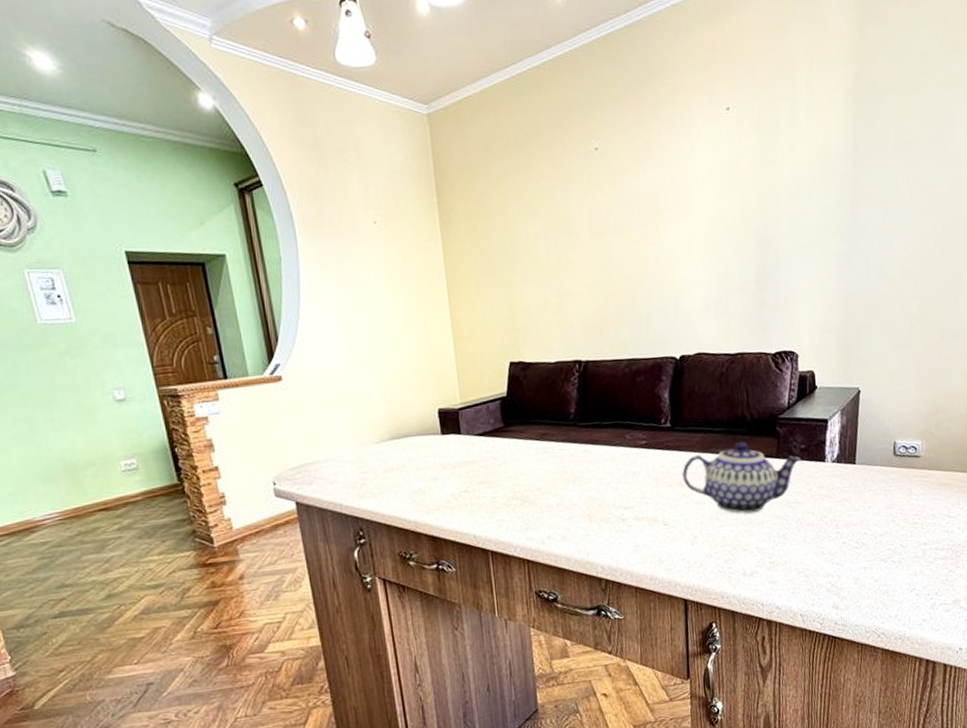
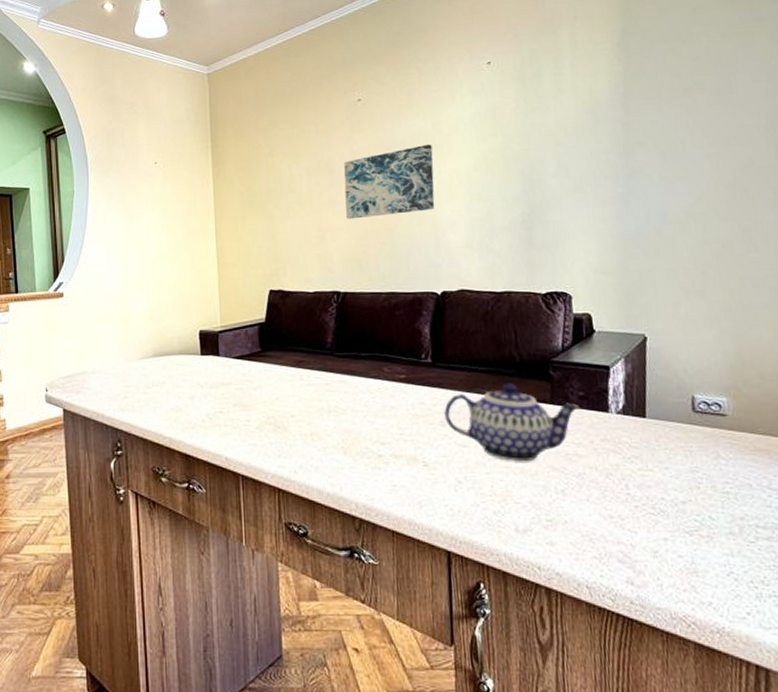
wall art: none [582,199,674,283] -> present [344,144,435,219]

